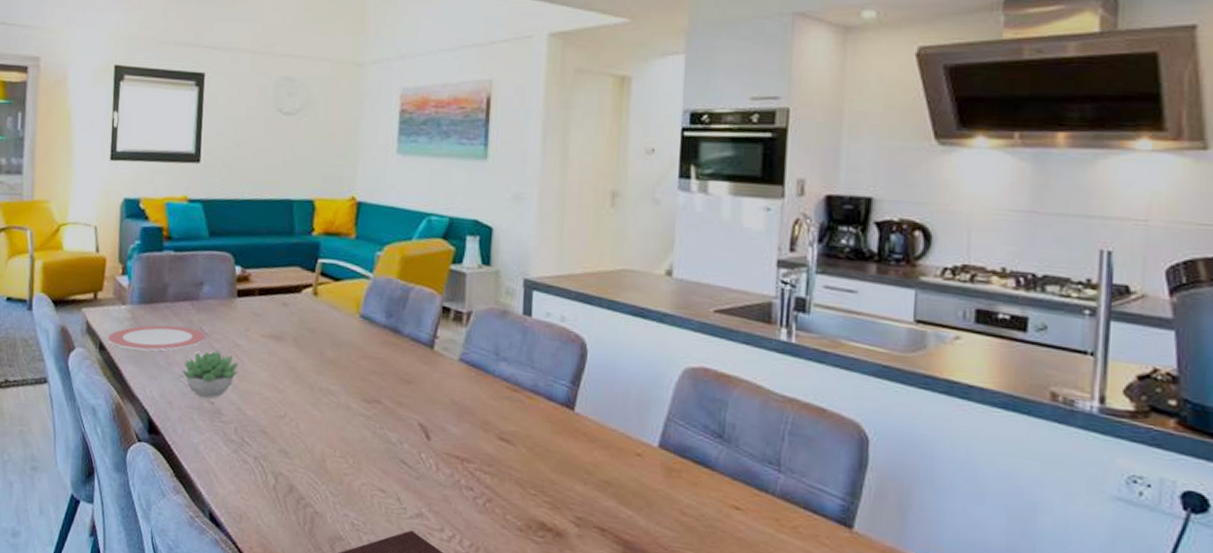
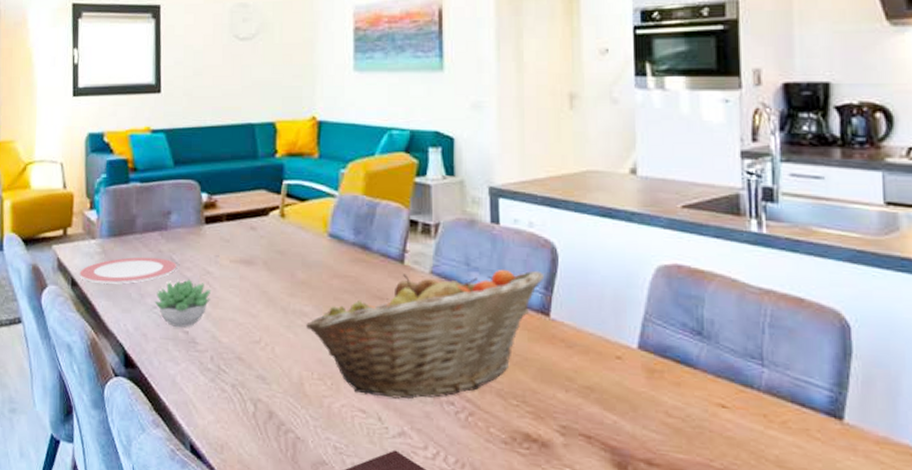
fruit basket: none [331,359,573,483] -> present [305,269,545,400]

